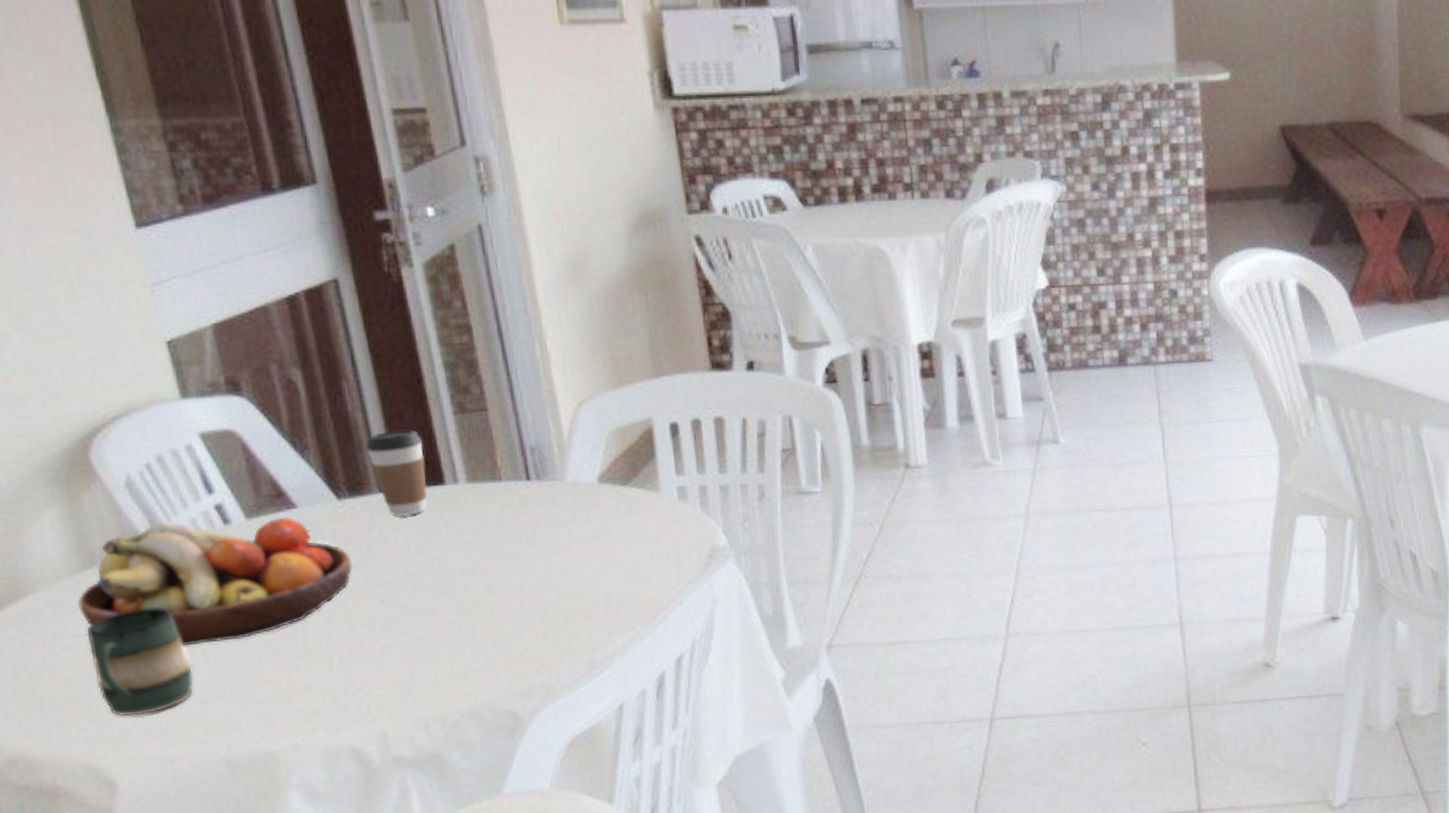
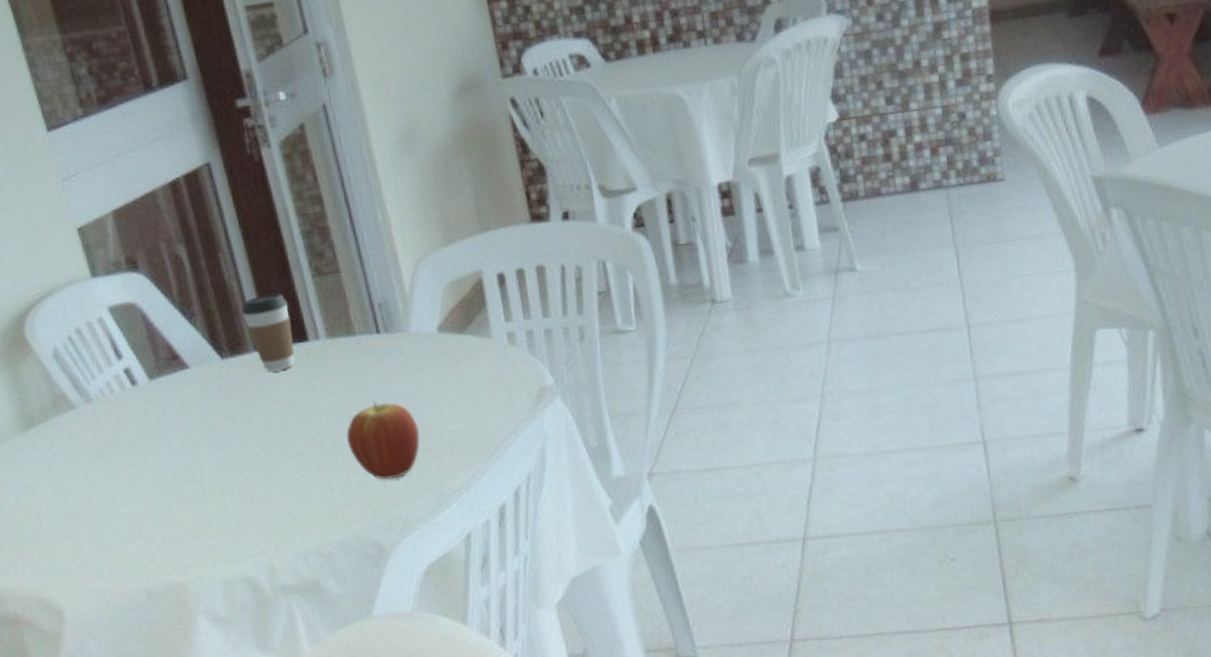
fruit bowl: present [78,516,352,646] -> none [23,376,237,493]
mug: present [87,607,194,717] -> none [32,460,117,555]
fruit: none [484,554,570,642] -> present [346,401,420,480]

